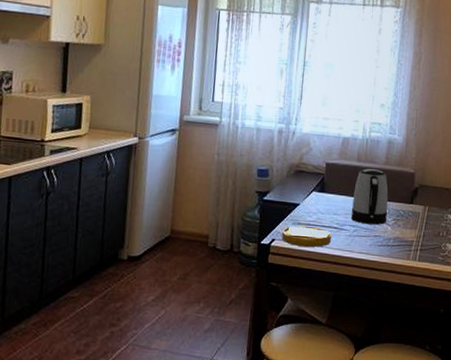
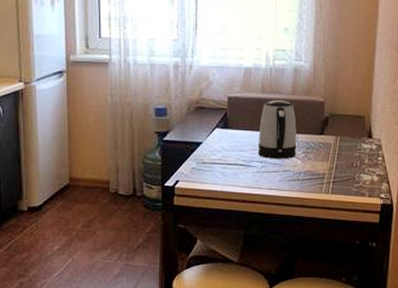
banana: present [282,226,331,247] -> none [186,165,238,186]

